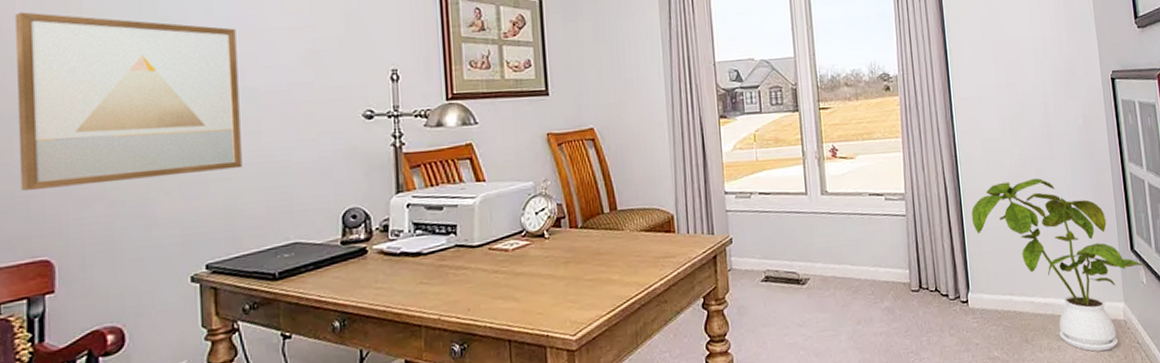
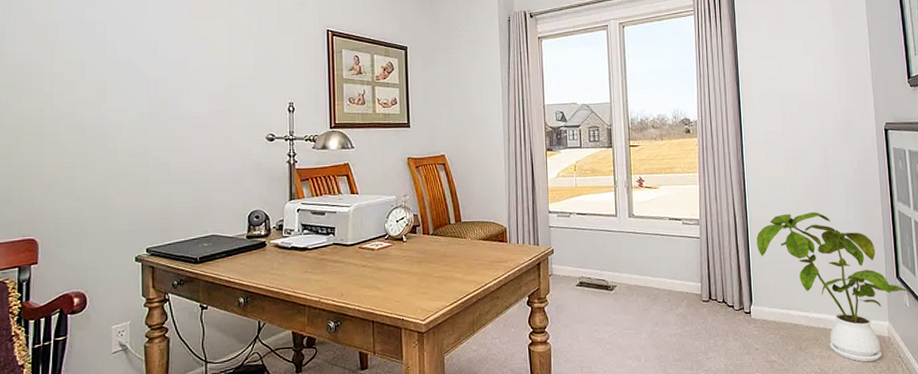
wall art: present [14,12,242,192] -> none [15,50,175,187]

